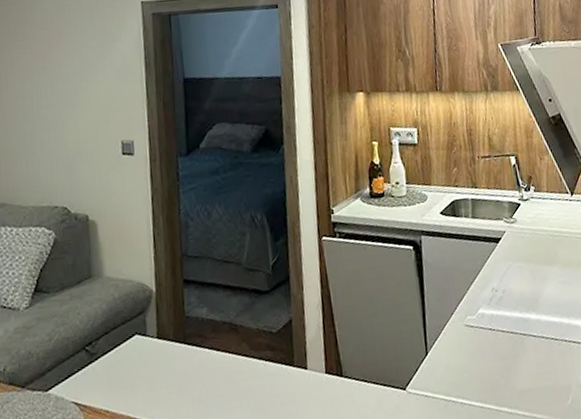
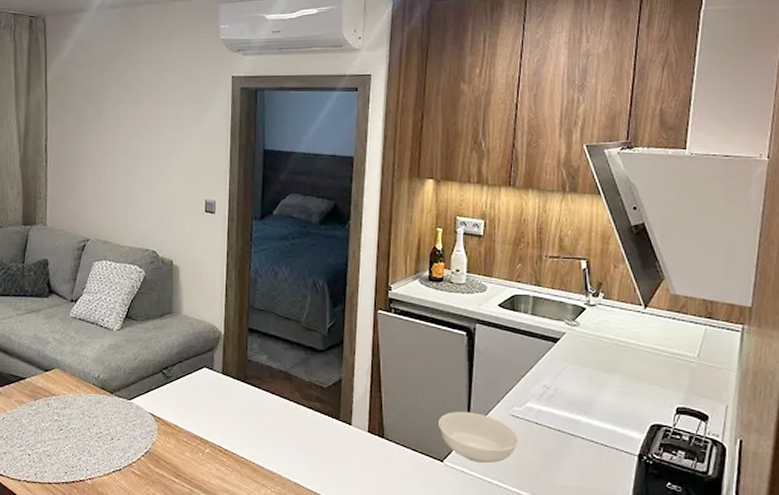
bowl: none [395,329,476,383] -> present [437,412,519,463]

